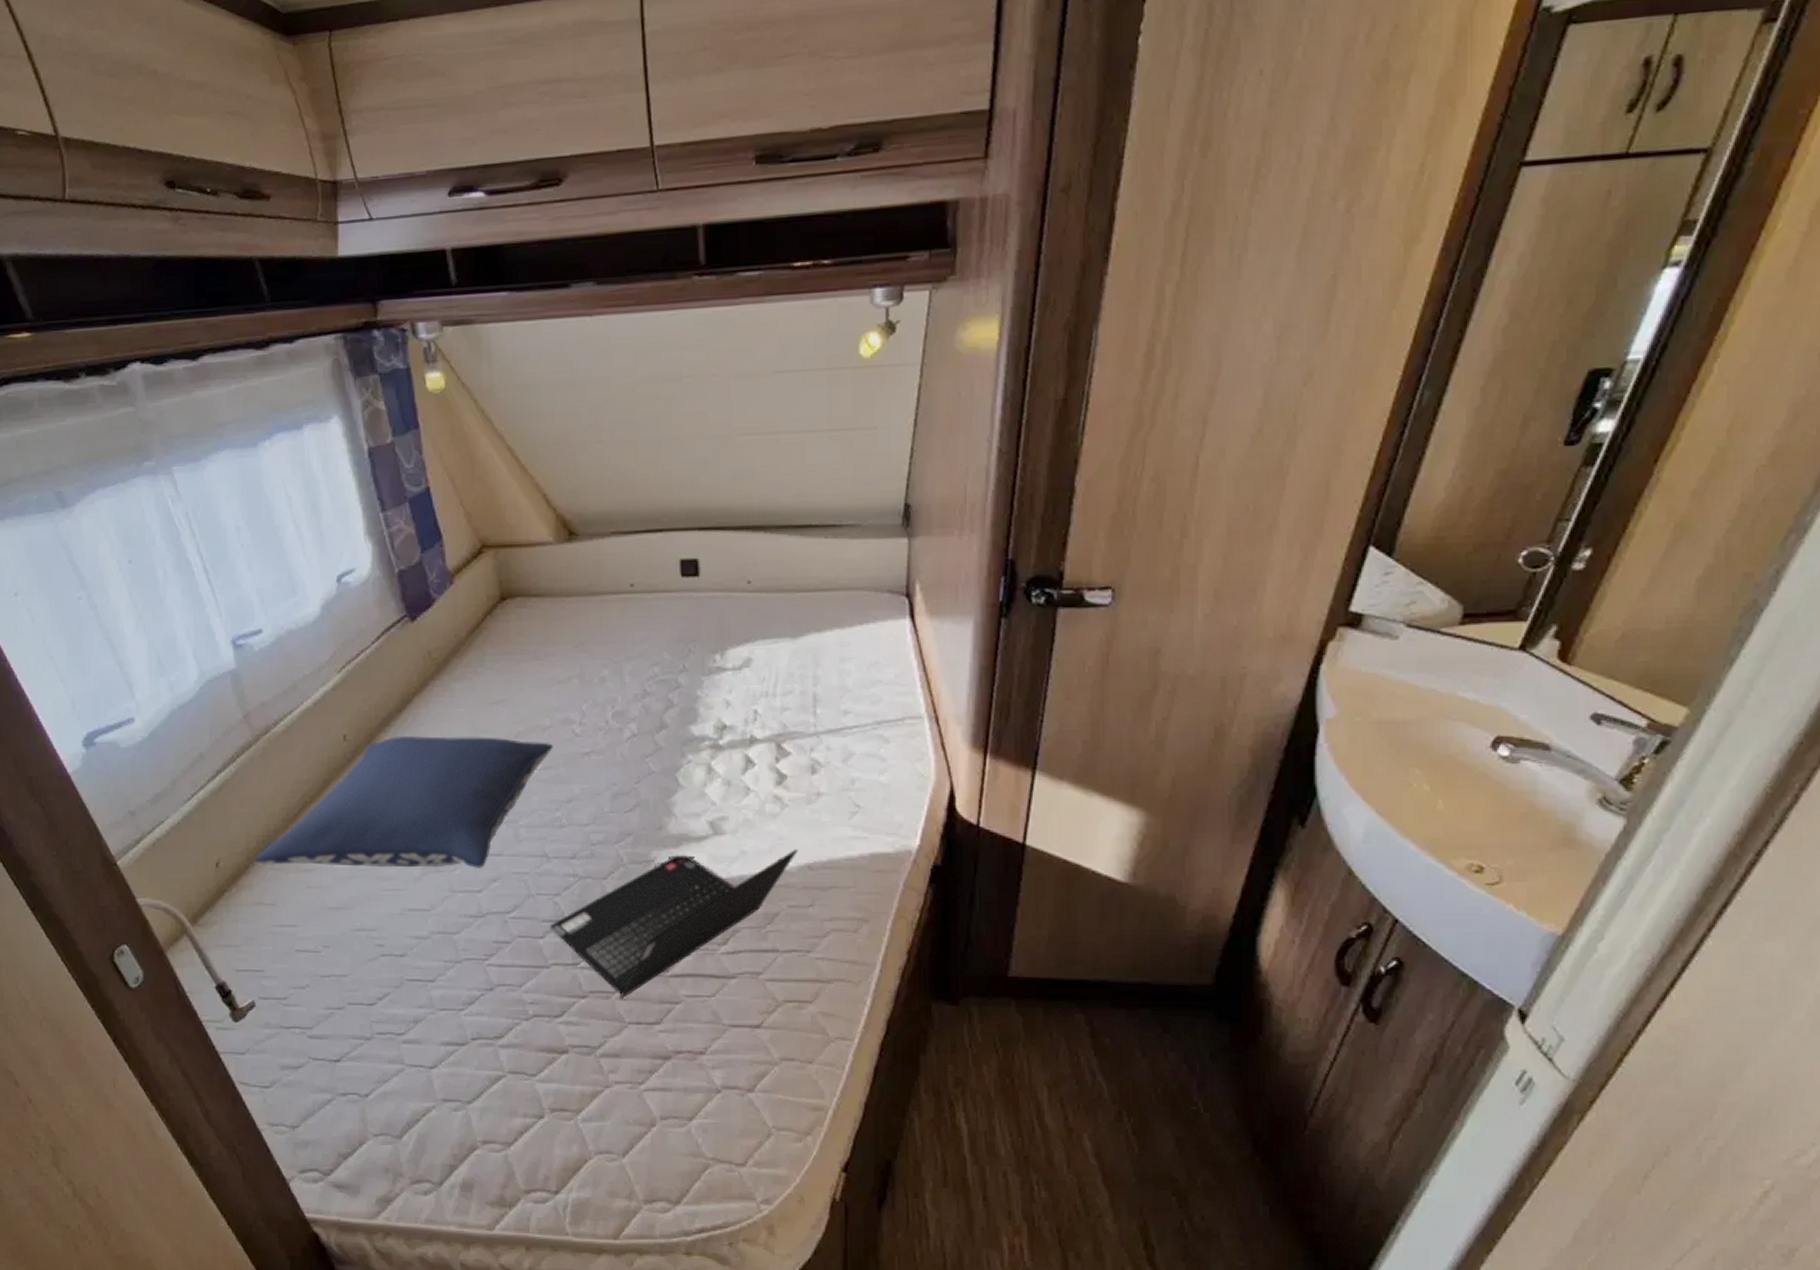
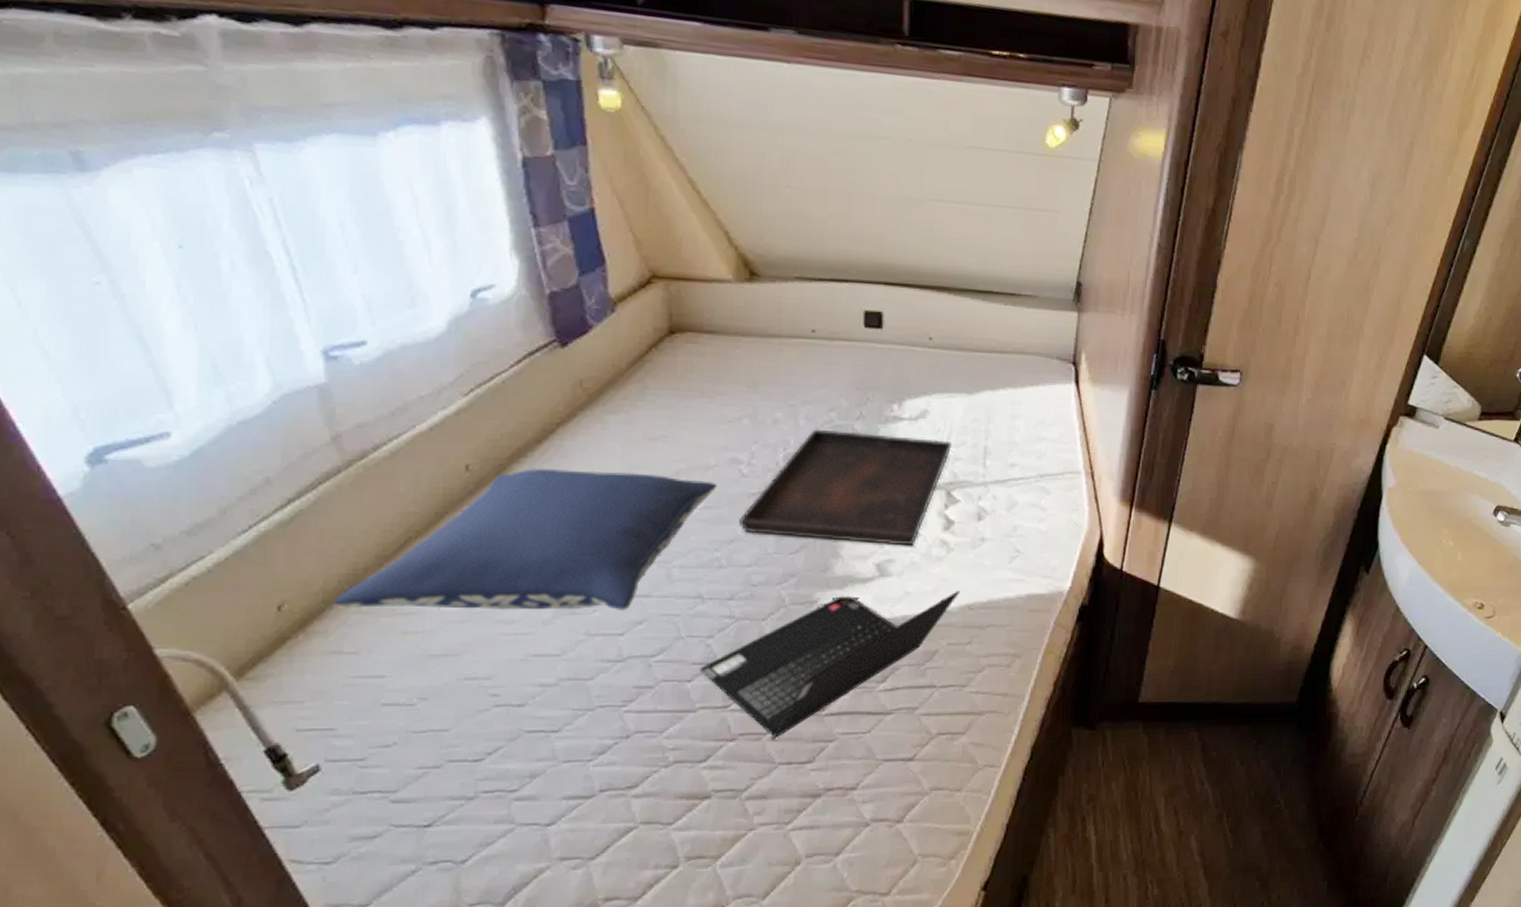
serving tray: none [576,684,778,804] -> present [739,429,951,547]

